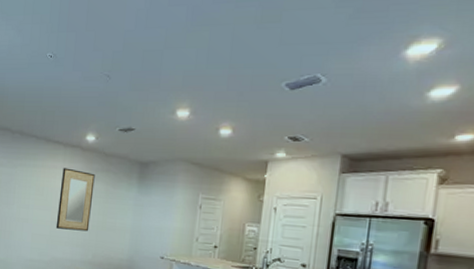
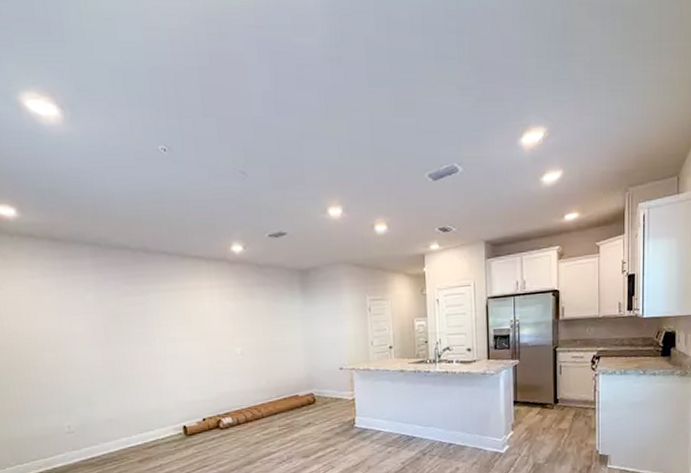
home mirror: present [55,168,95,232] -> none [210,286,256,359]

